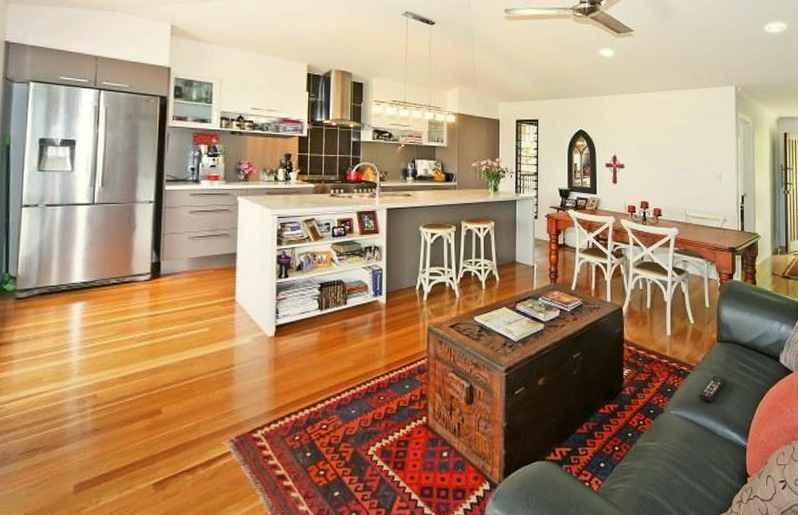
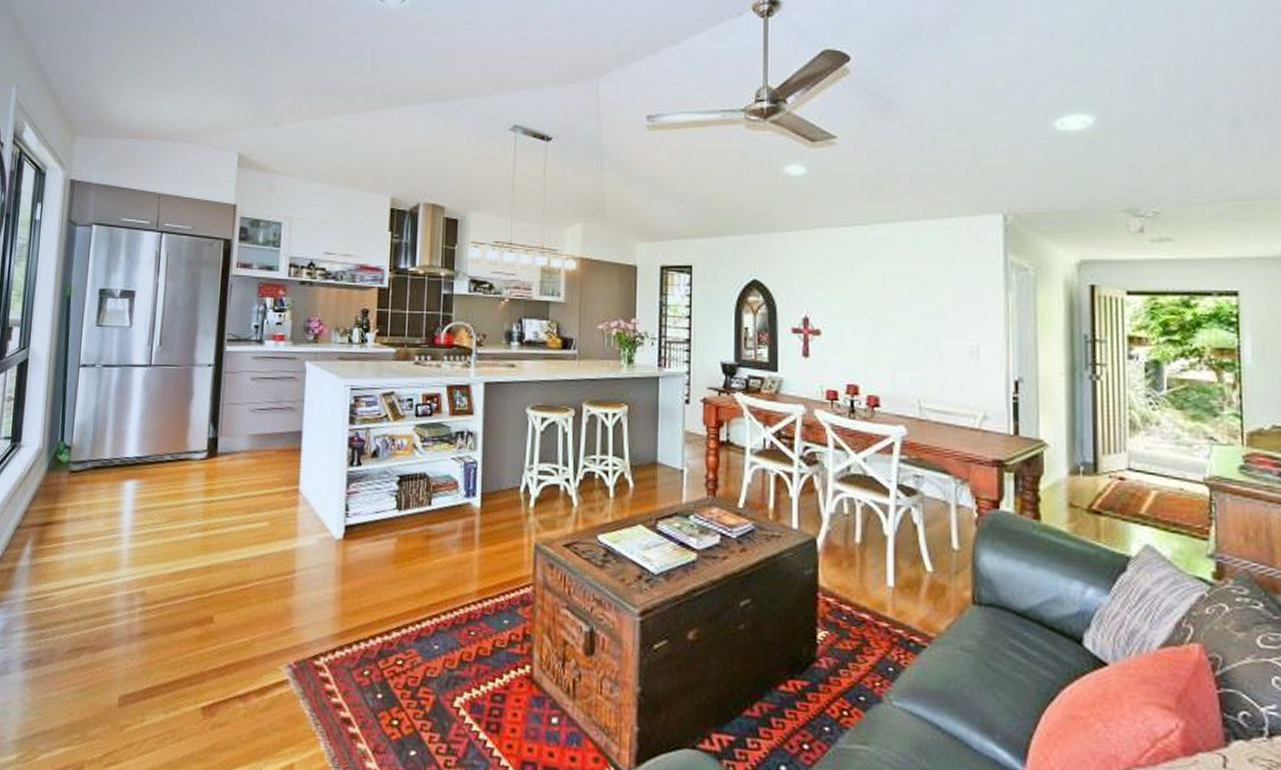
remote control: present [700,375,726,402] -> none [942,655,987,696]

